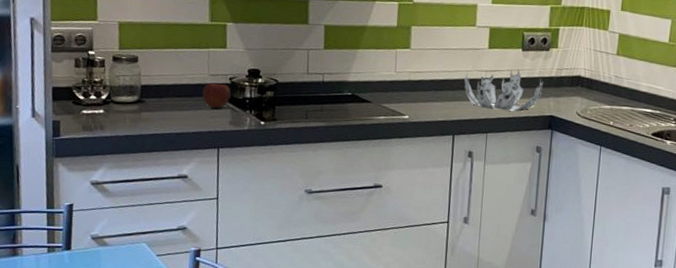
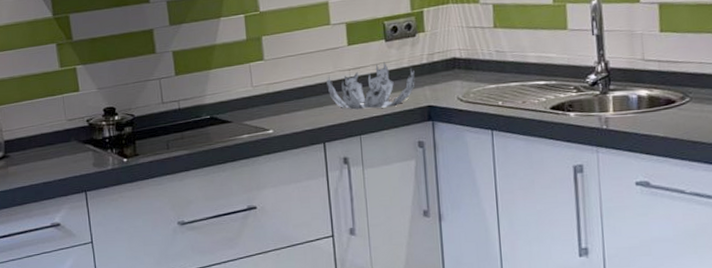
apple: present [202,82,231,109] -> none [62,127,90,153]

